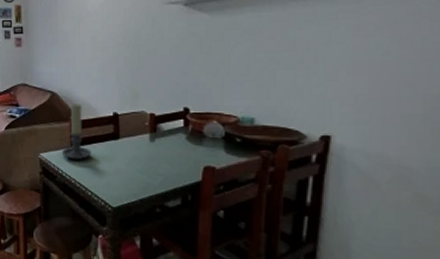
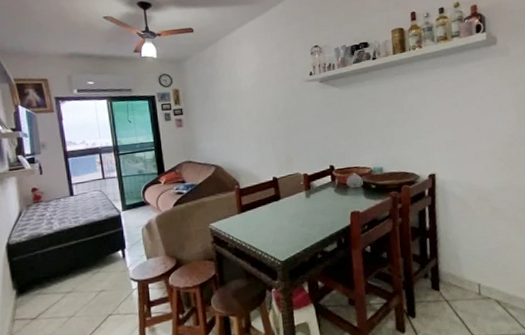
candle holder: present [61,103,91,160] -> none [230,173,258,225]

